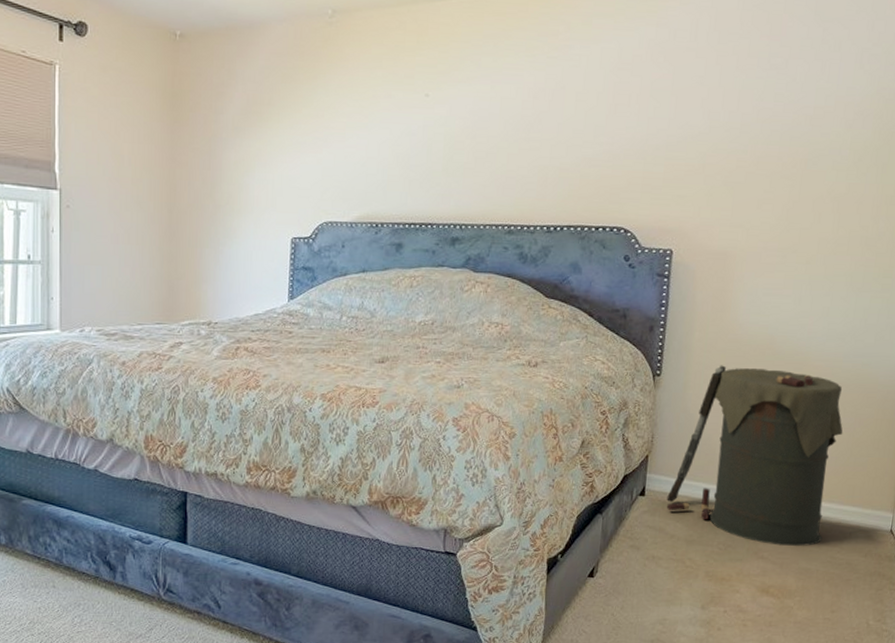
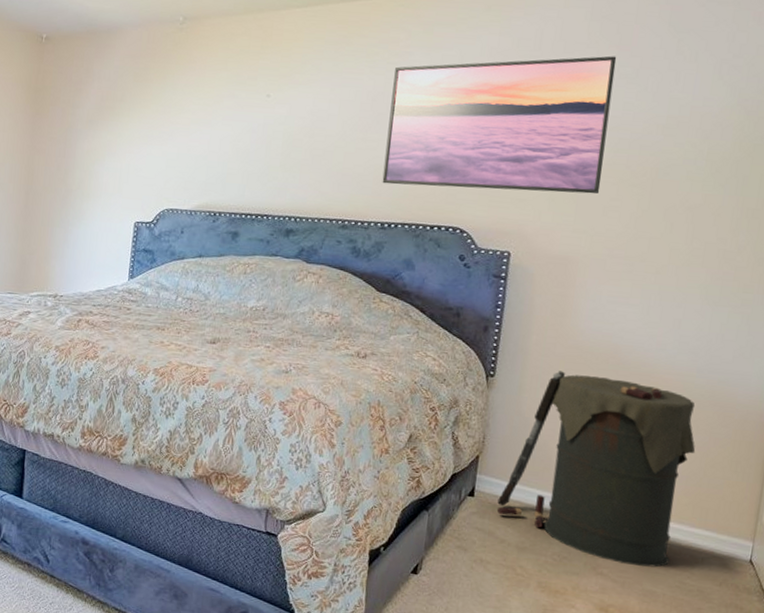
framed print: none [546,46,768,188] -> present [382,55,617,195]

